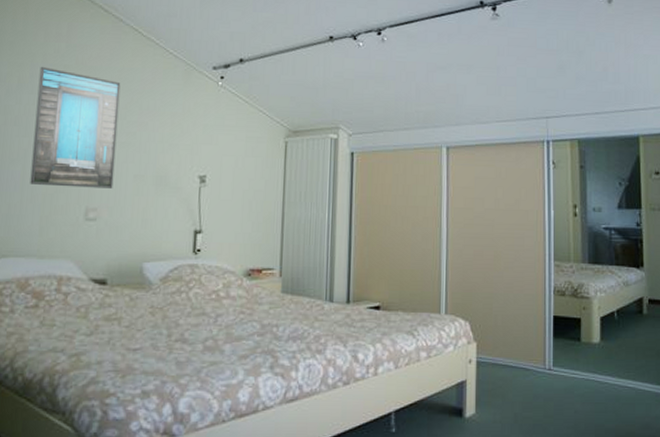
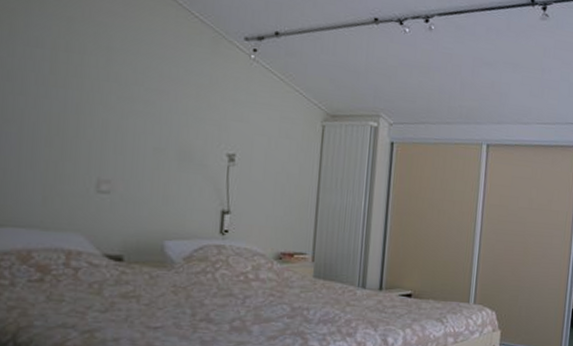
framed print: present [30,67,121,189] -> none [29,16,137,161]

